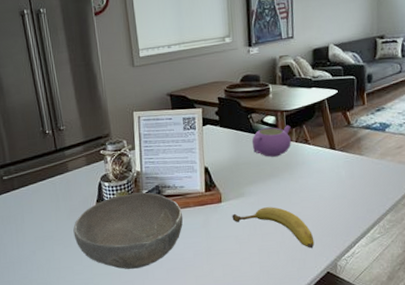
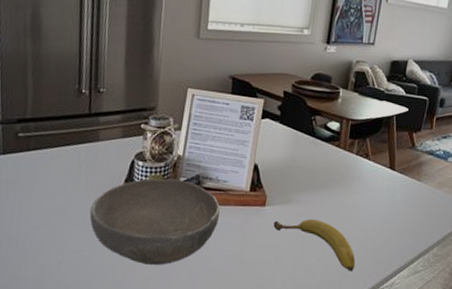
teapot: present [251,125,291,157] -> none [310,133,354,167]

